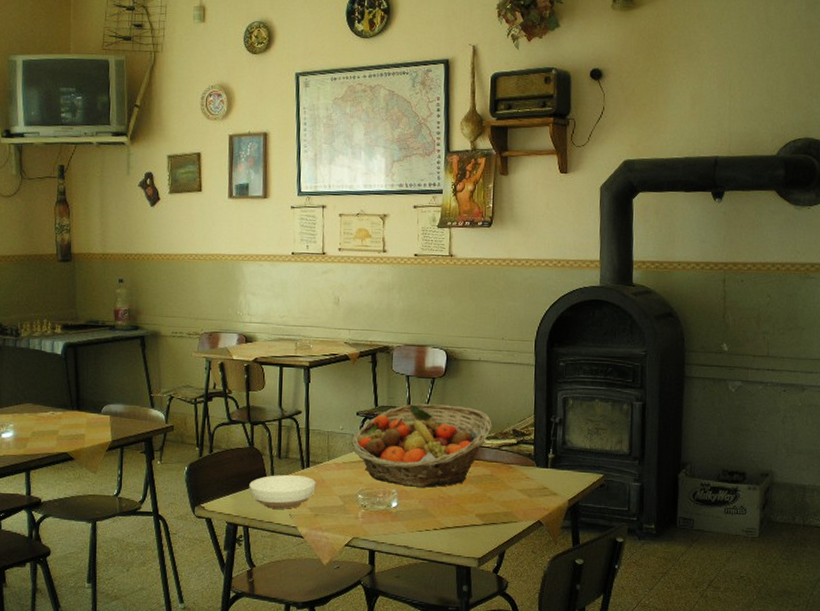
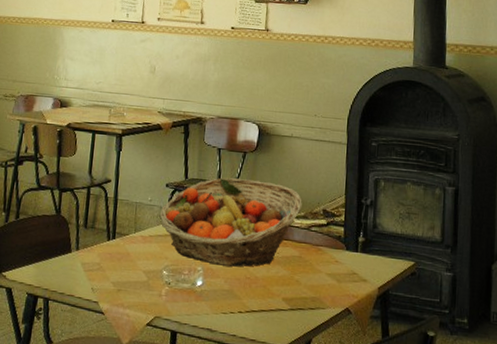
bowl: present [249,474,316,509] -> none [52,245,121,282]

